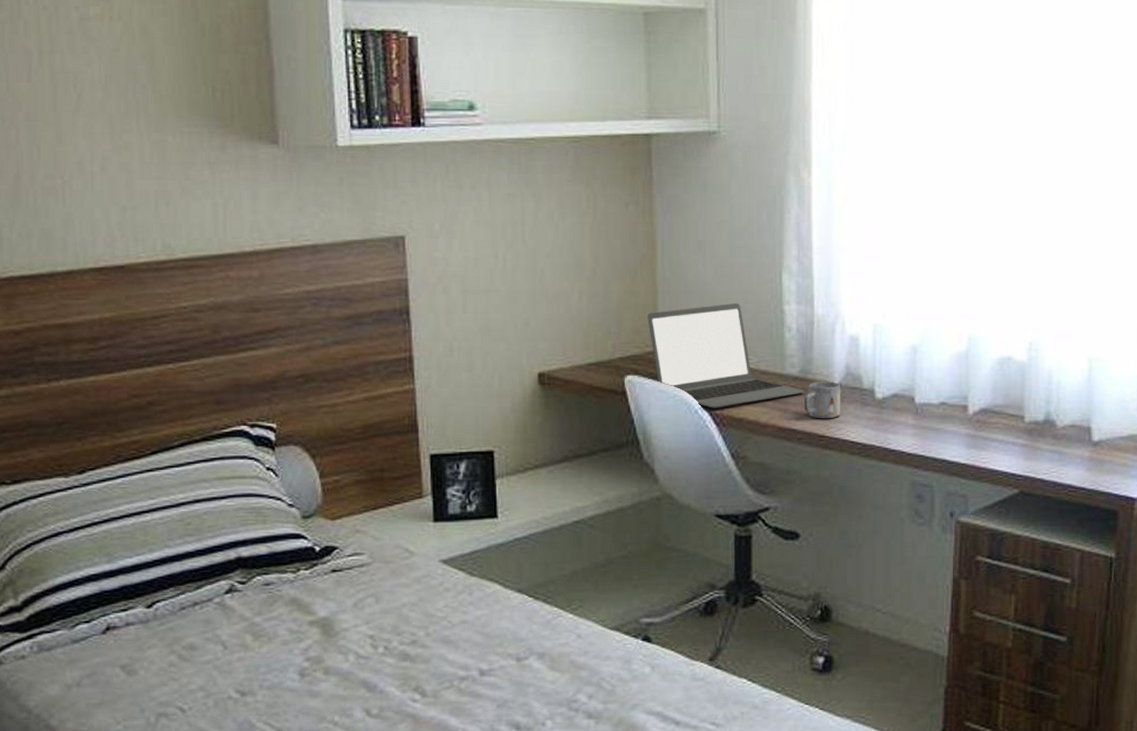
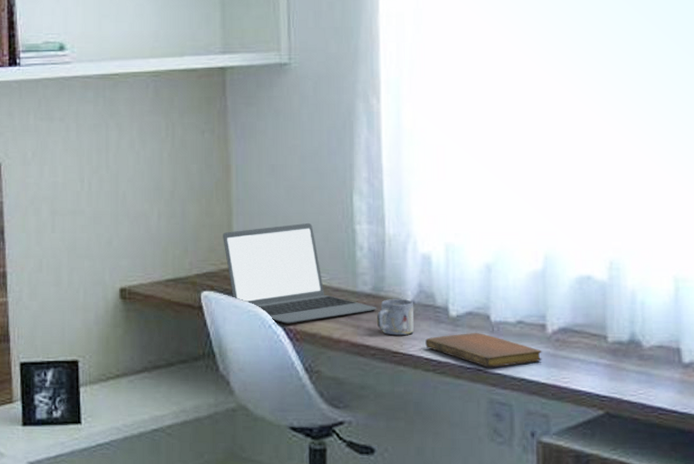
notebook: none [851,414,963,450] -> present [425,332,542,368]

